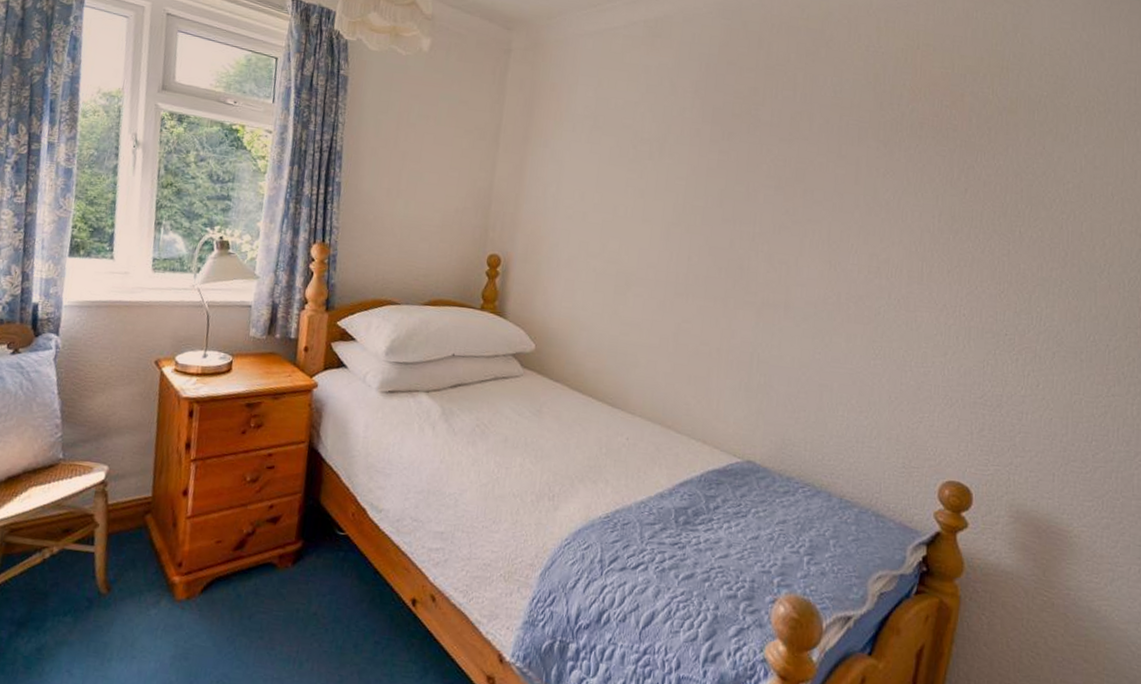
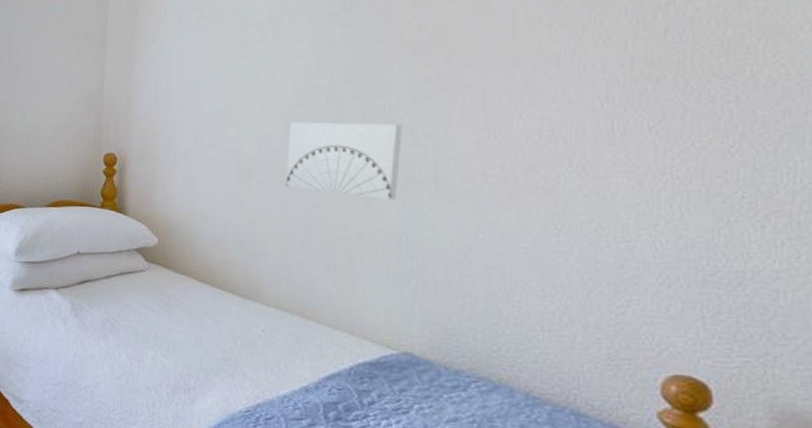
wall art: none [658,239,763,320] -> present [285,122,402,200]

